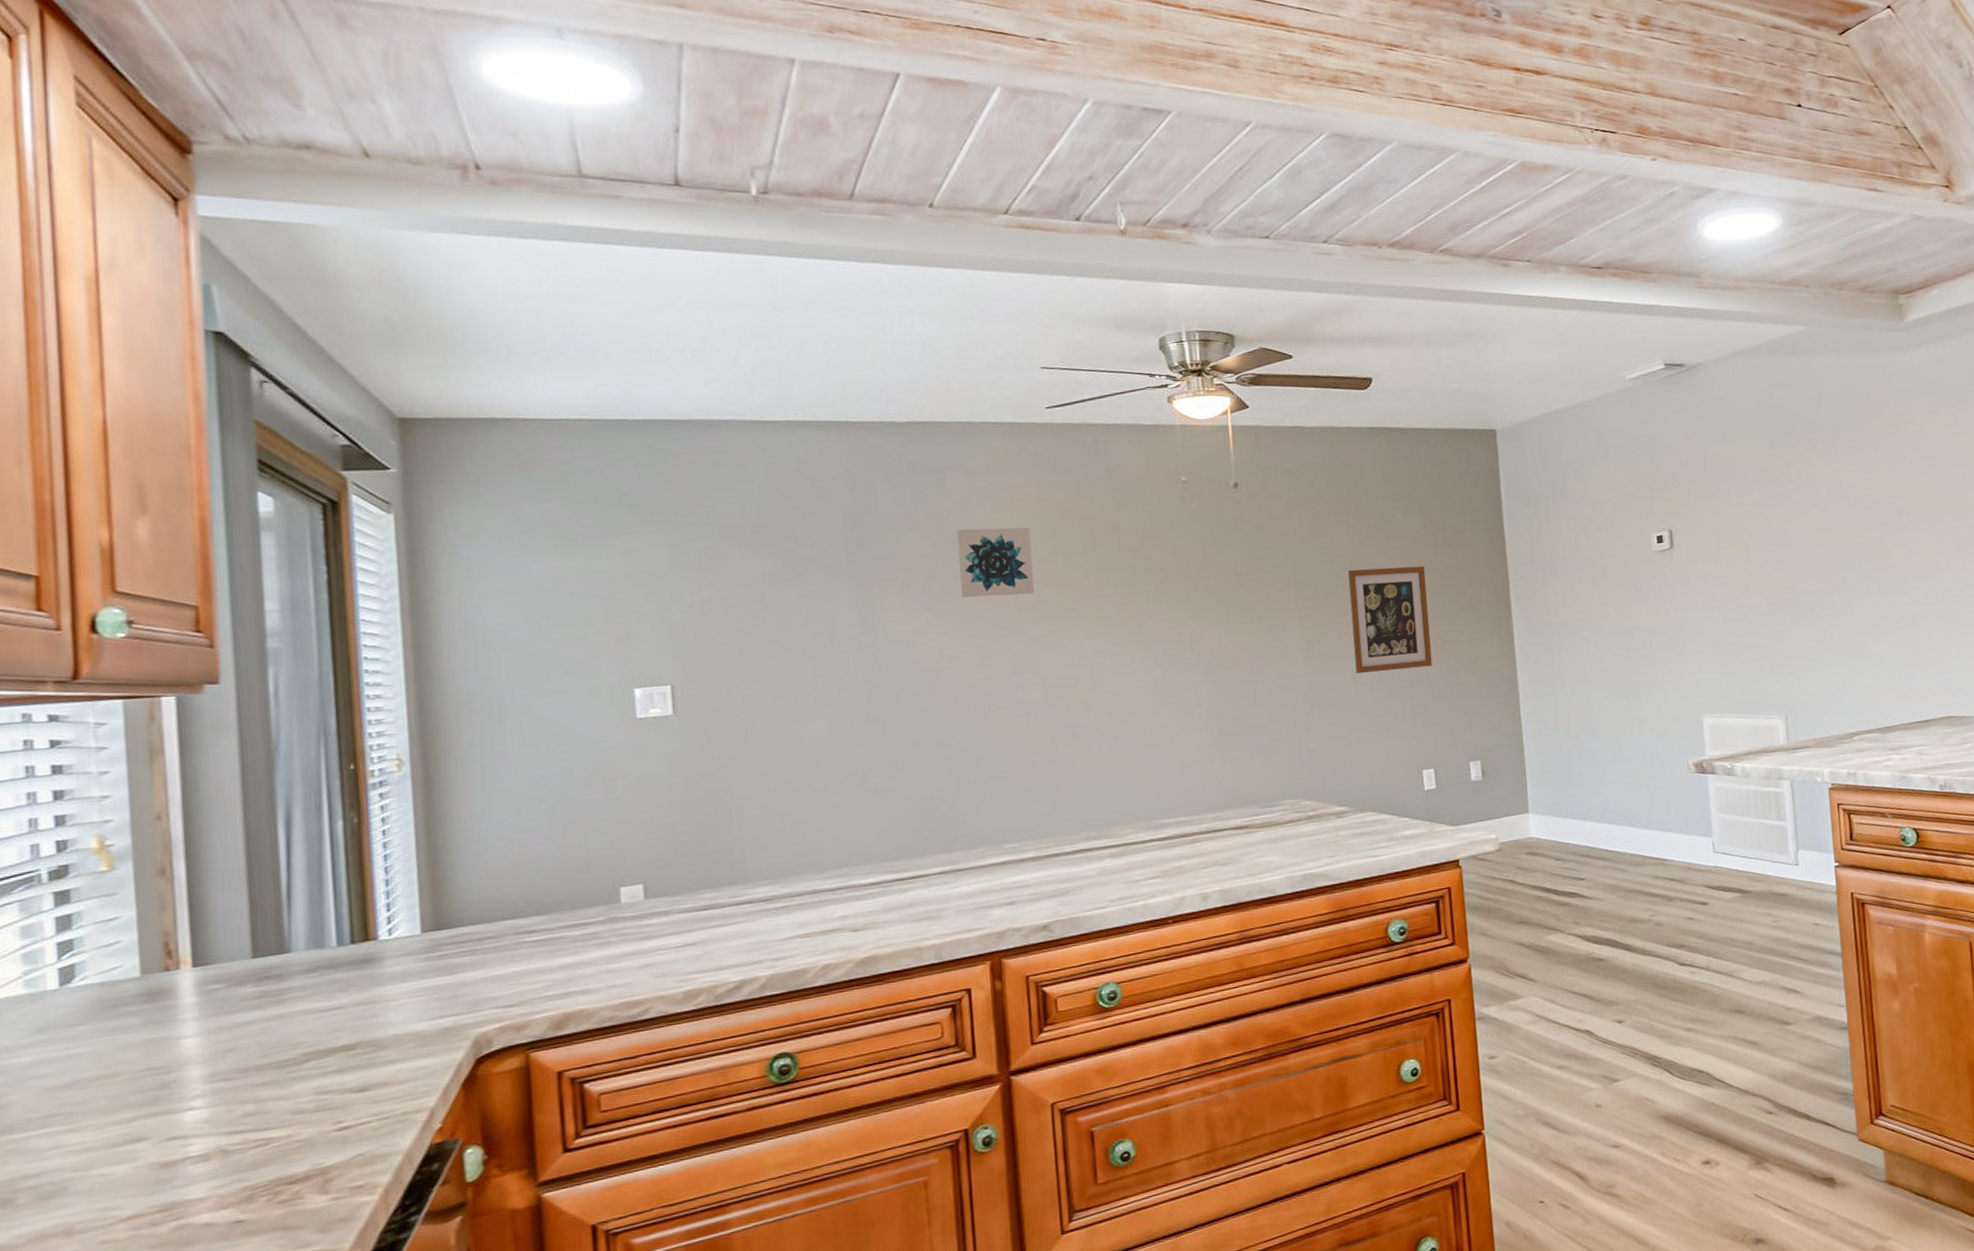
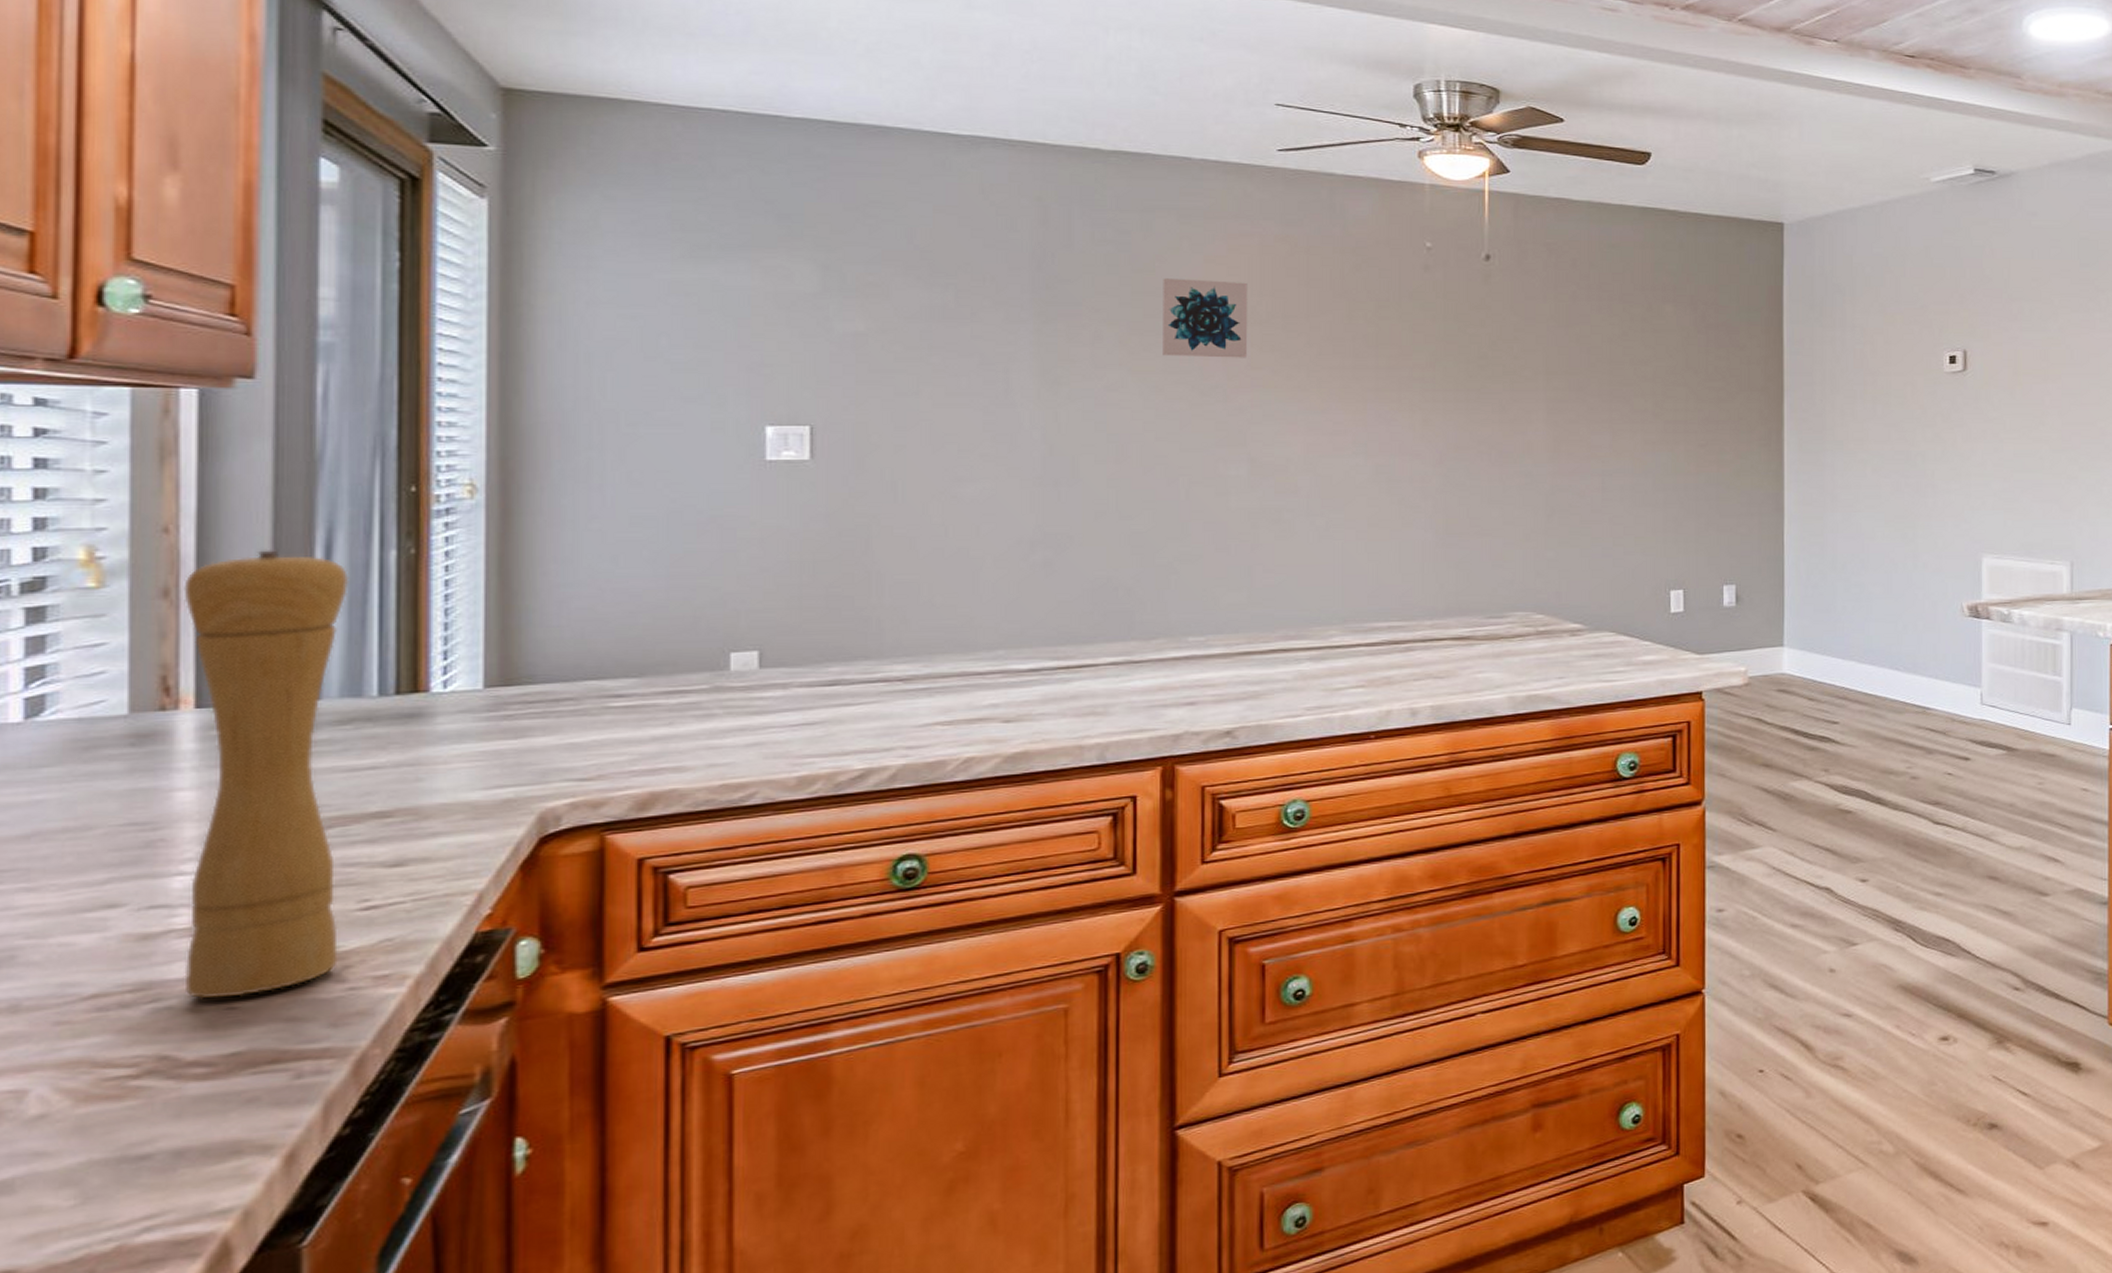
pepper mill: none [176,827,321,1215] -> present [183,550,350,1000]
wall art: present [1347,566,1433,674] -> none [1605,362,1692,479]

